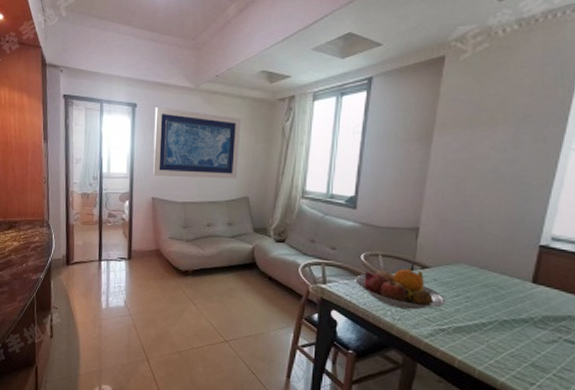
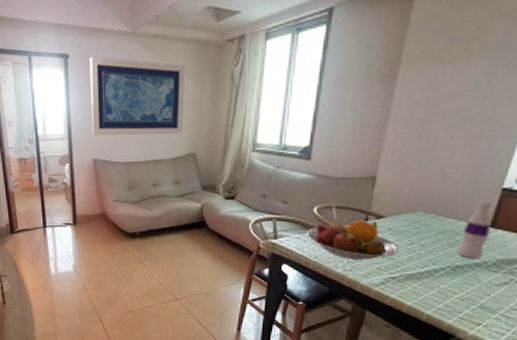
bottle: none [503,256,533,315] -> present [457,201,492,260]

